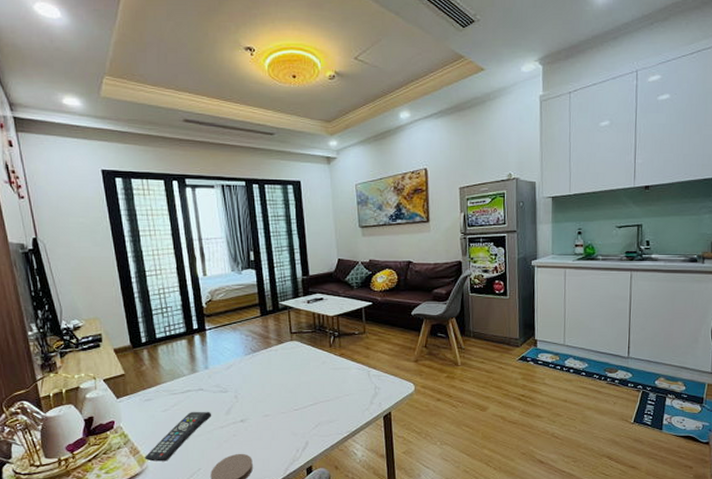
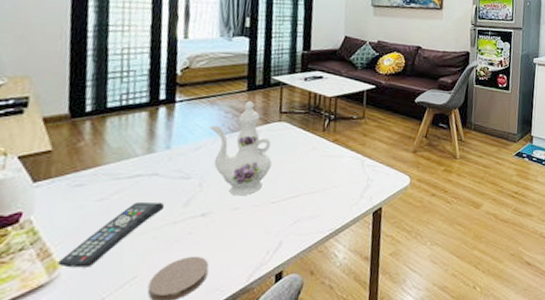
ewer: none [235,325,290,405] -> present [208,101,272,196]

